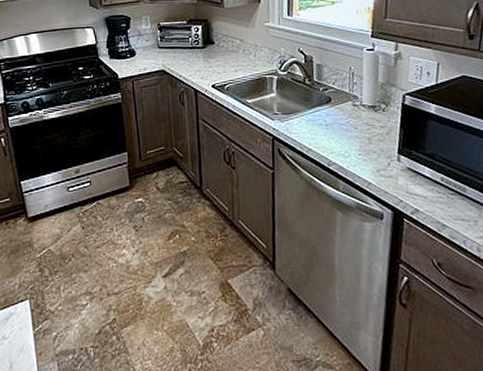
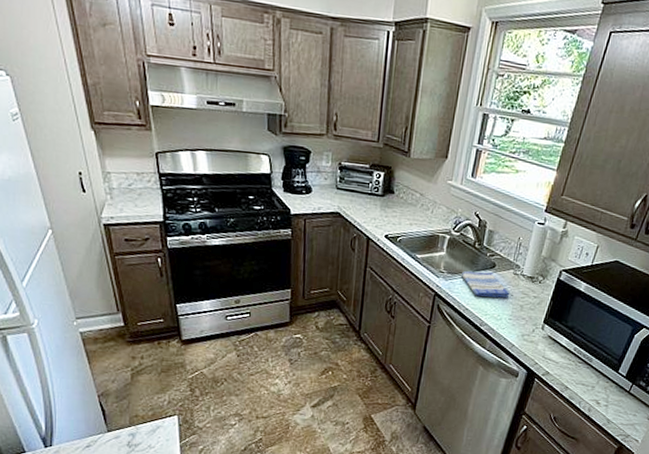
dish towel: none [296,107,354,135] -> present [461,270,510,298]

